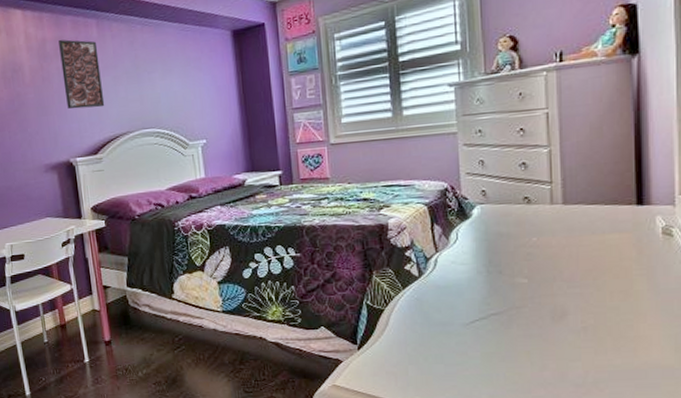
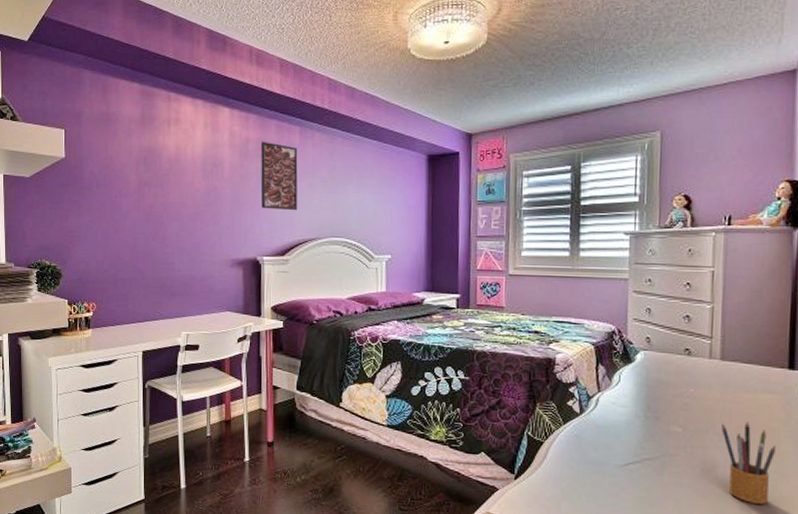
pencil box: none [569,264,630,346] -> present [722,422,777,504]

